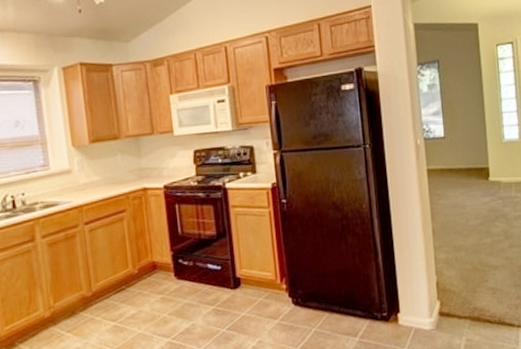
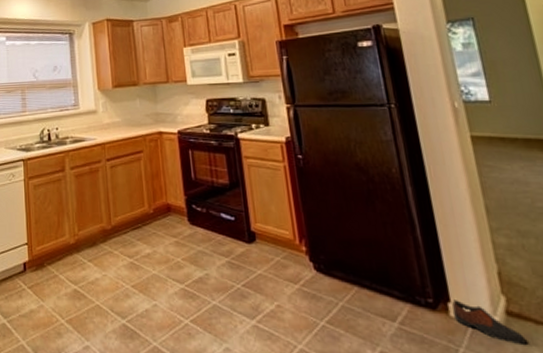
shoe: none [400,310,451,338] -> present [451,300,527,346]

